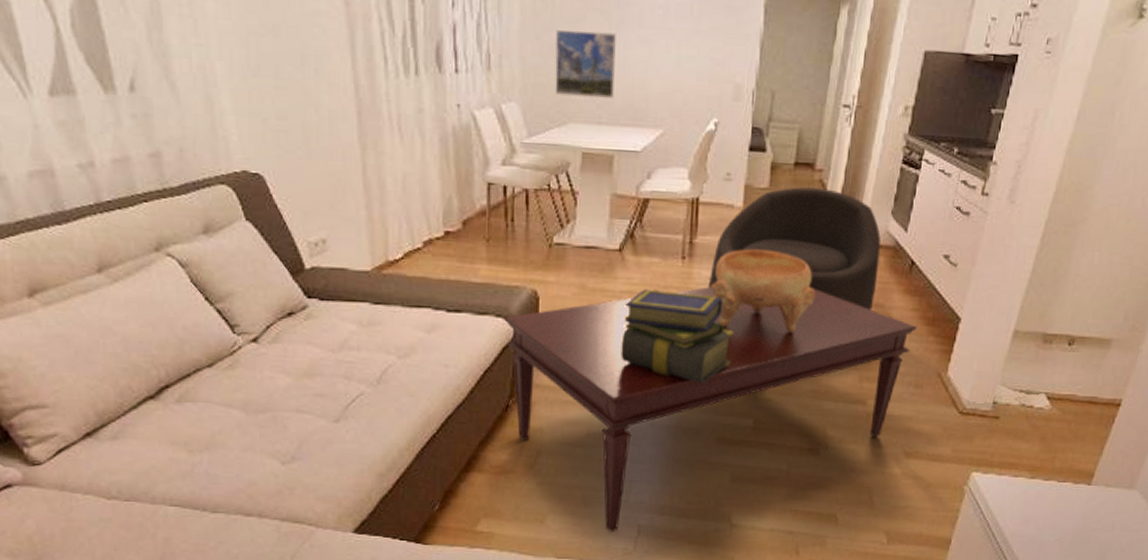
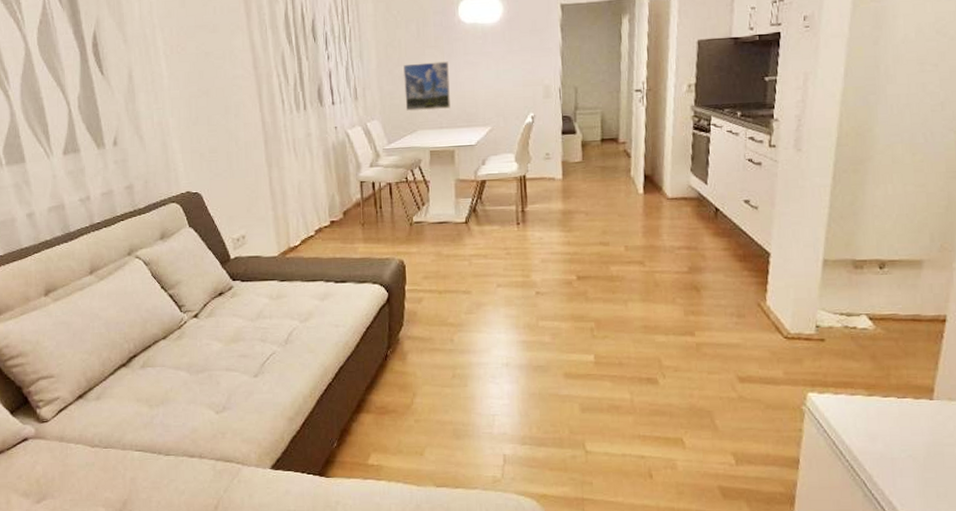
coffee table: present [504,287,917,533] -> none [379,239,731,462]
stack of books: present [621,289,733,384] -> none [473,251,567,327]
armchair: present [707,187,881,310] -> none [540,156,688,253]
decorative bowl: present [710,249,816,333] -> none [543,211,635,278]

